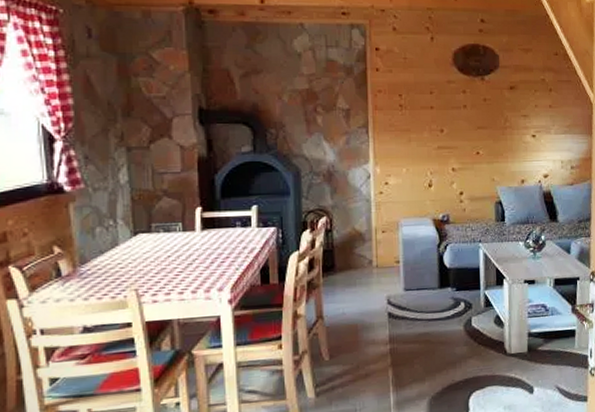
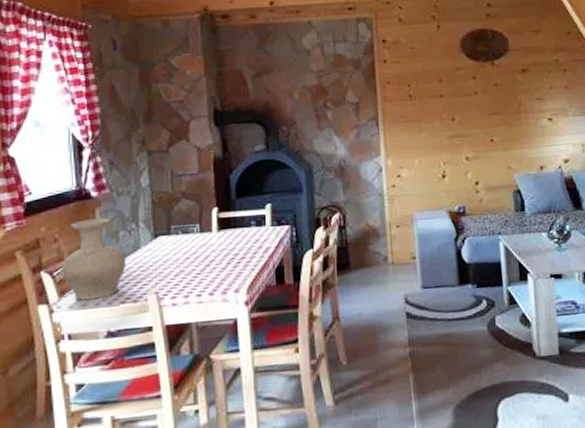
vase: none [32,213,104,296] -> present [61,218,127,301]

